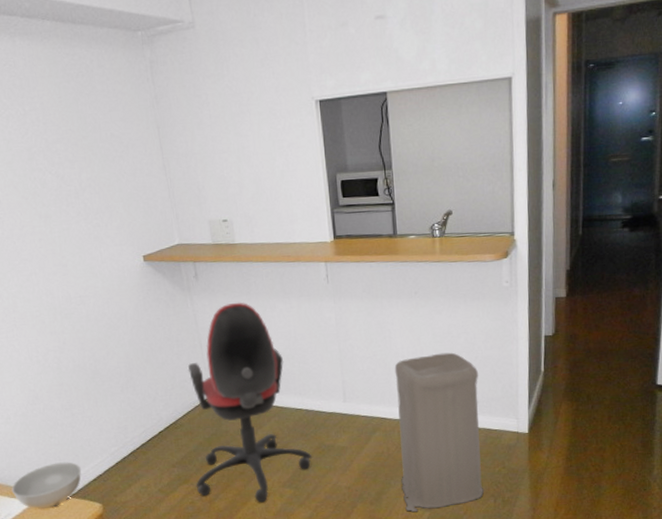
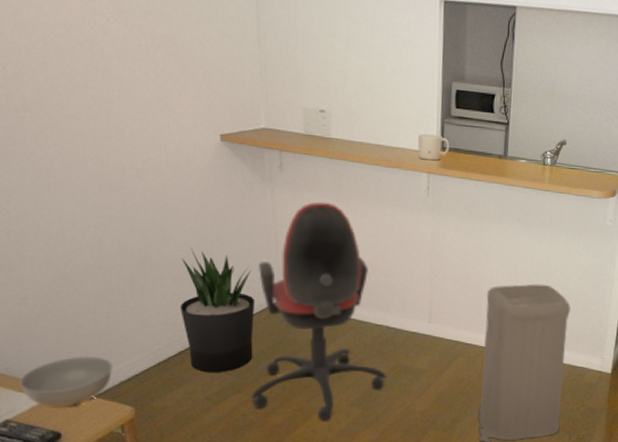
planter: none [125,358,193,468] -> present [180,247,256,373]
mug: none [312,225,342,251] -> present [418,133,450,161]

